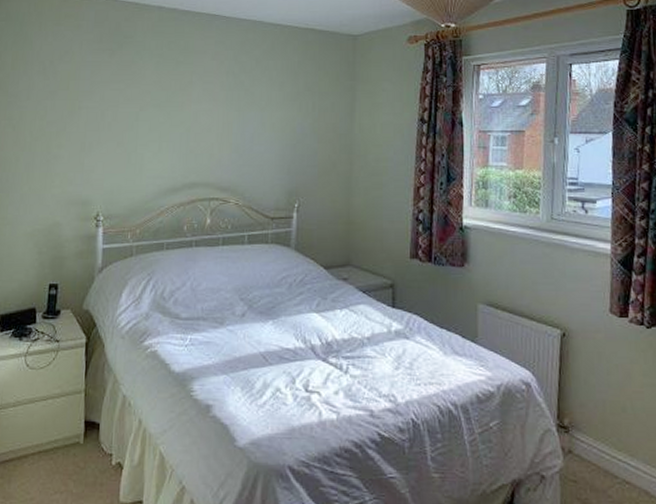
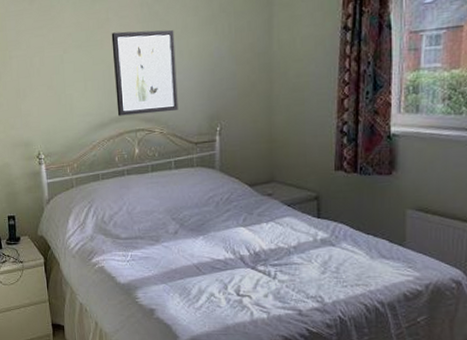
wall art: none [191,96,258,183] -> present [111,30,178,116]

